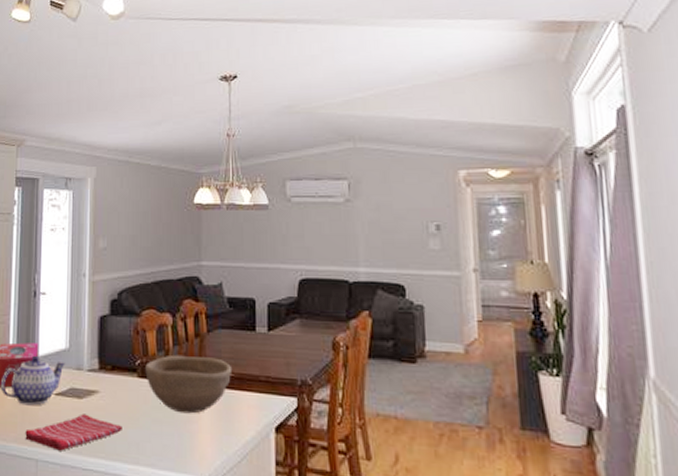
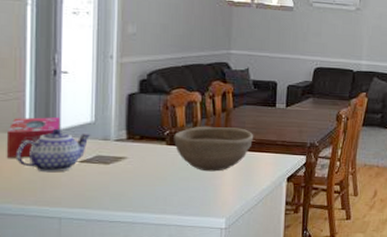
dish towel: present [25,413,122,451] -> none [46,177,150,209]

